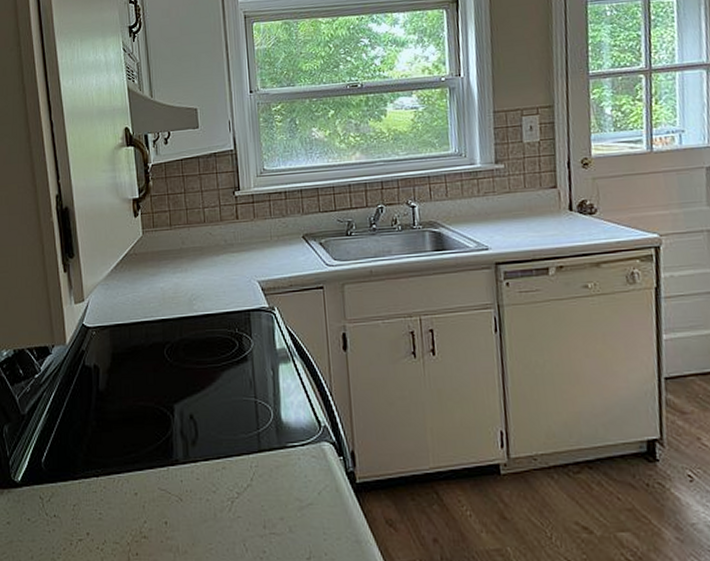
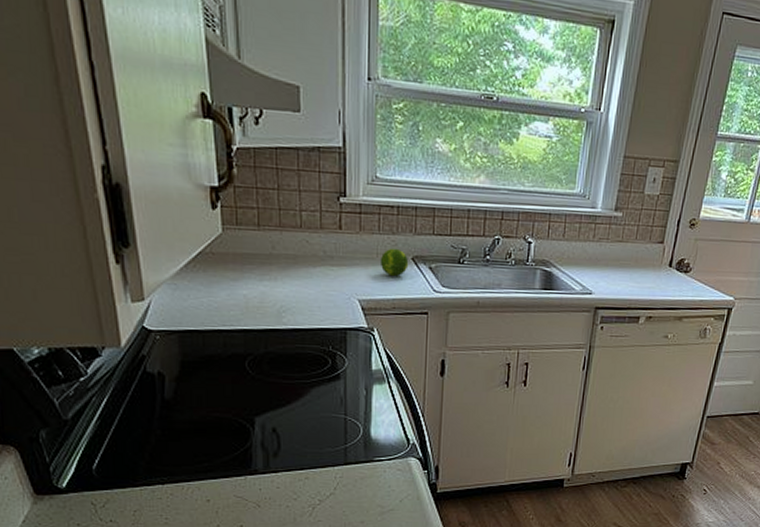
fruit: none [273,229,301,256] -> present [379,248,409,277]

